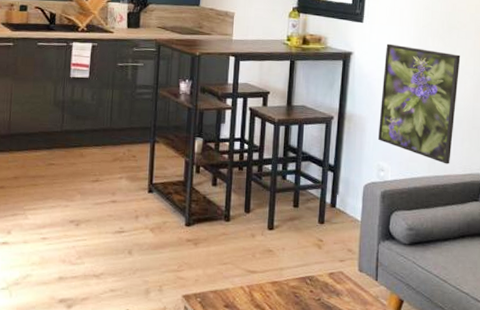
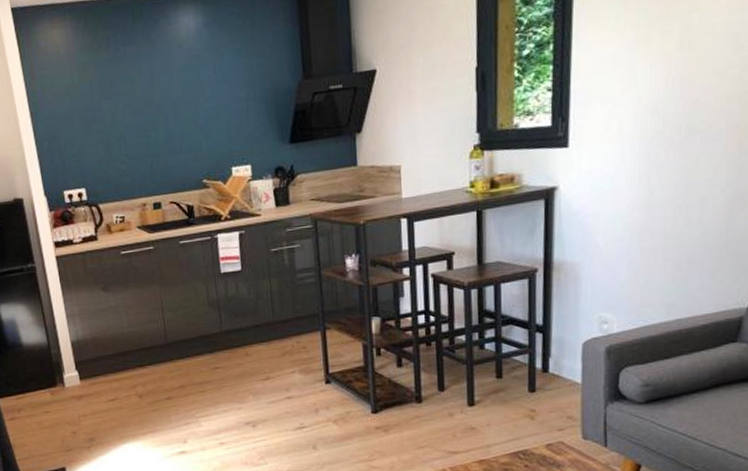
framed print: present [378,43,461,164] -> none [597,164,707,304]

